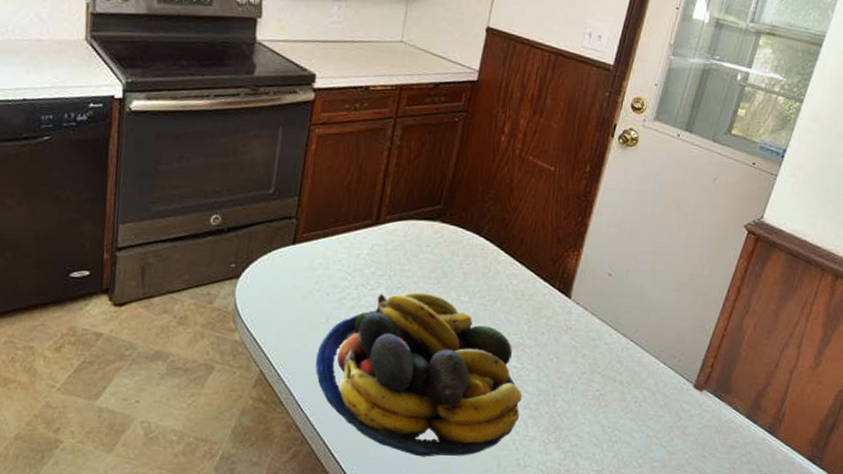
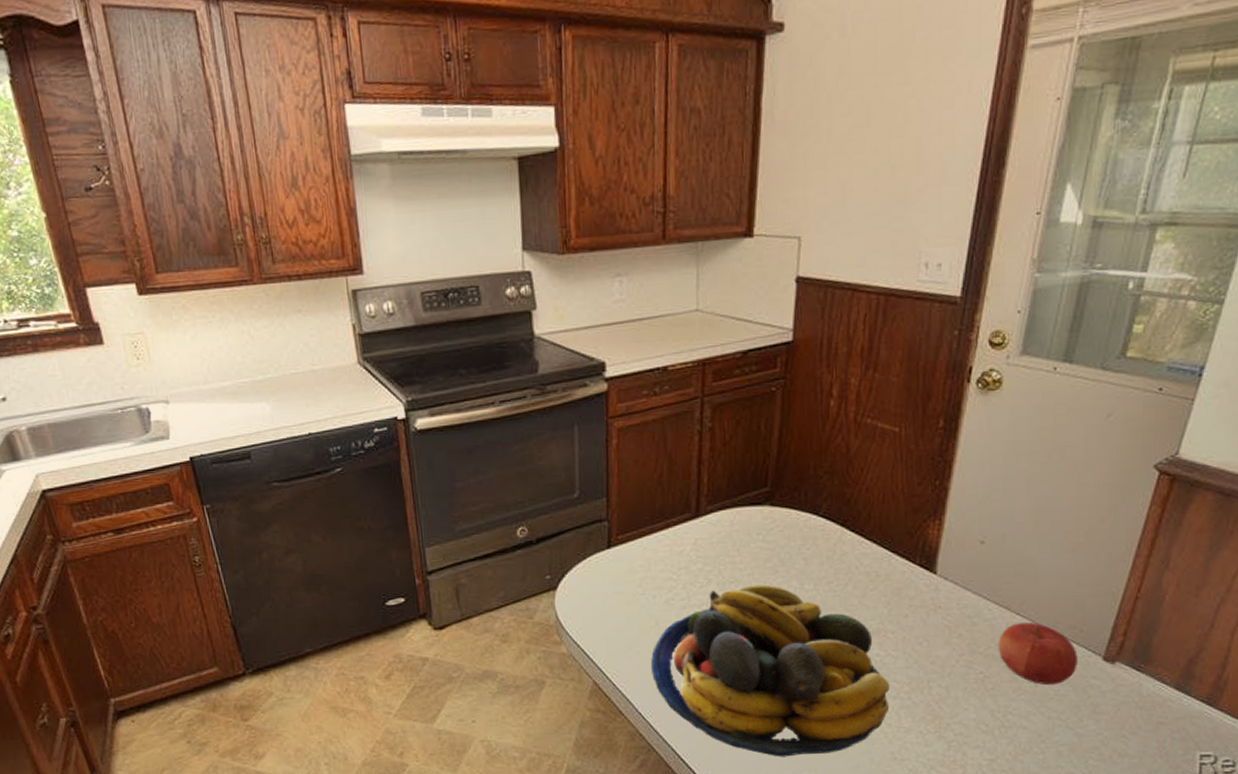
fruit: none [613,348,675,407] -> present [998,621,1078,686]

